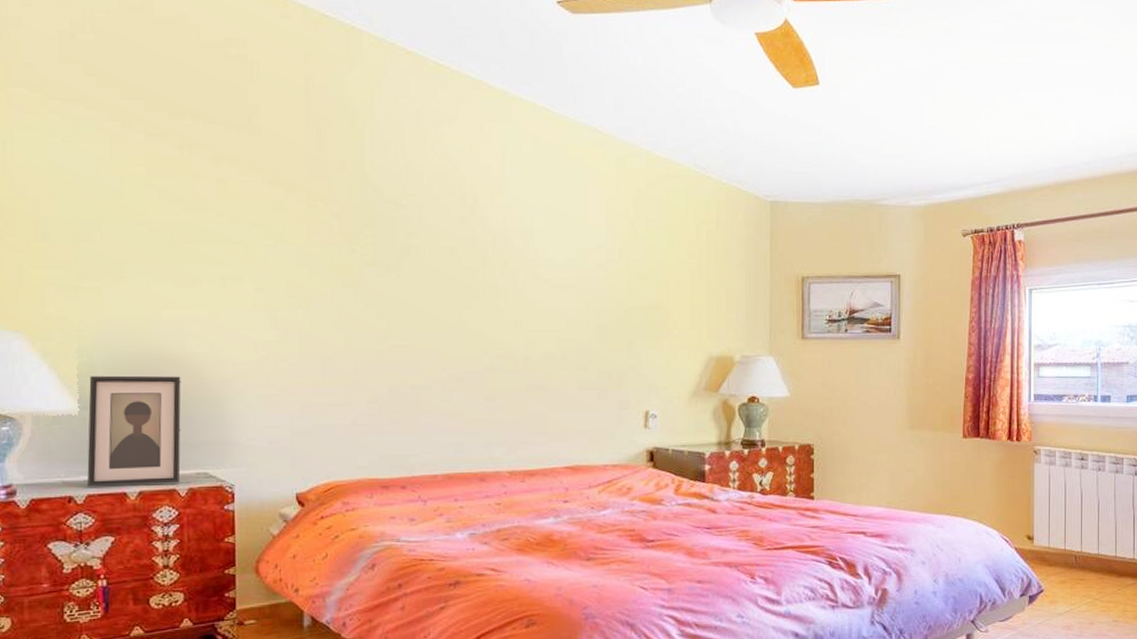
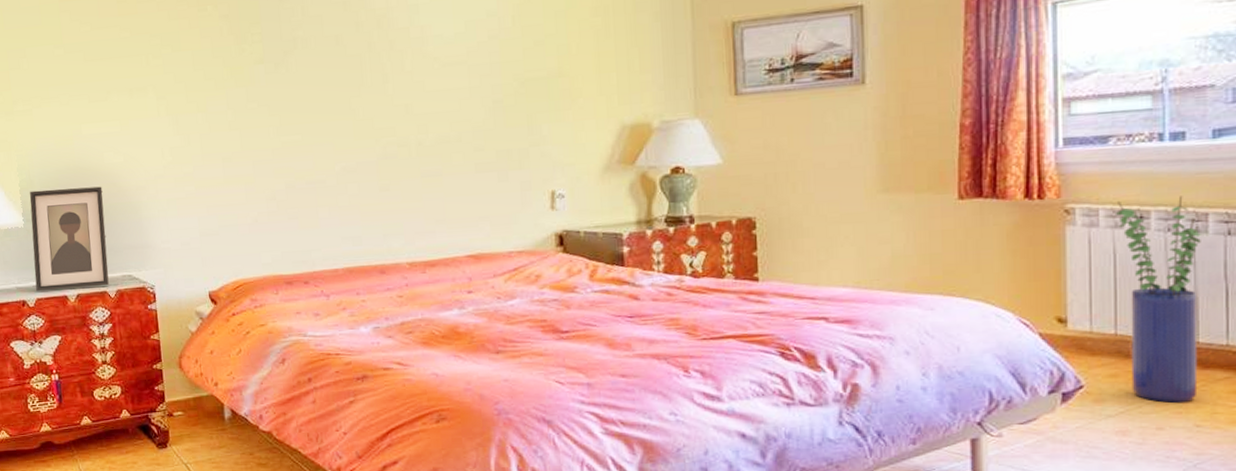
vase: none [1066,444,1119,603] -> present [1114,196,1201,403]

